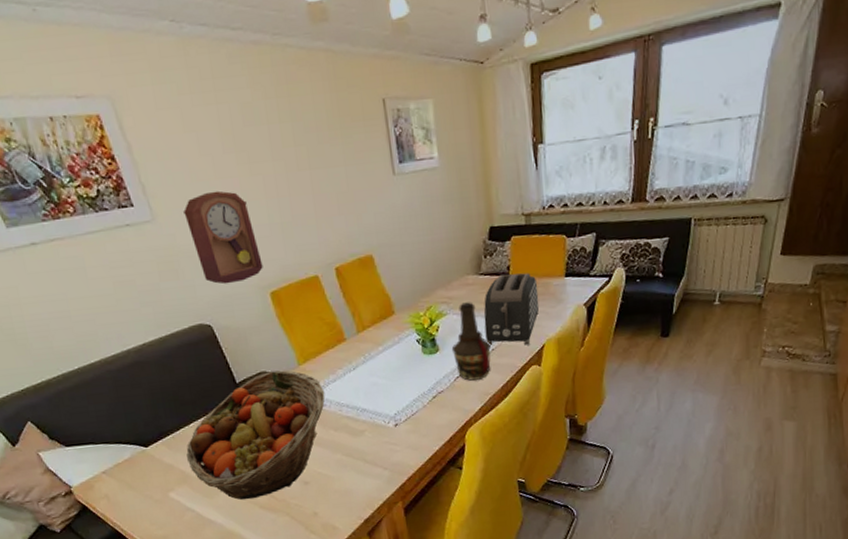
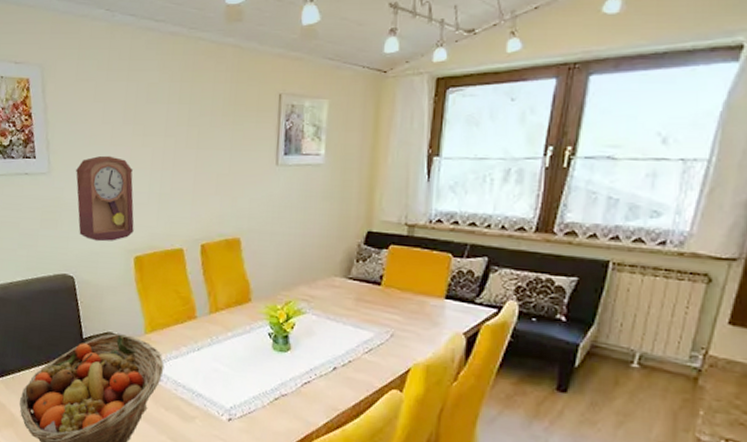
bottle: present [451,302,491,381] -> none [304,304,348,392]
toaster: present [483,273,540,346] -> none [343,282,412,366]

